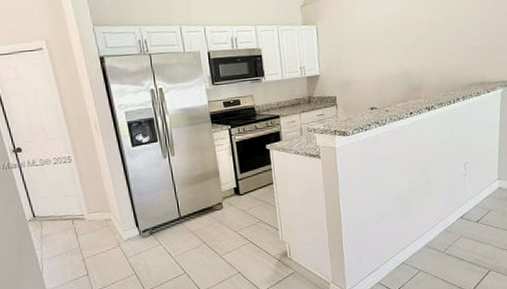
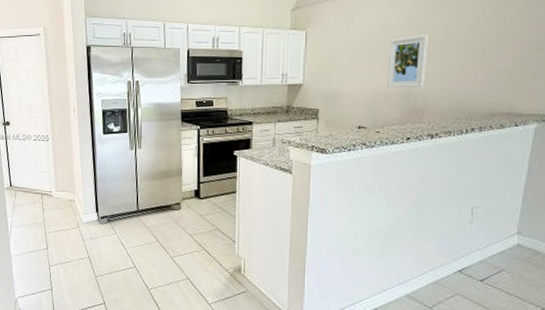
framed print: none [387,22,418,71] -> present [387,35,428,88]

